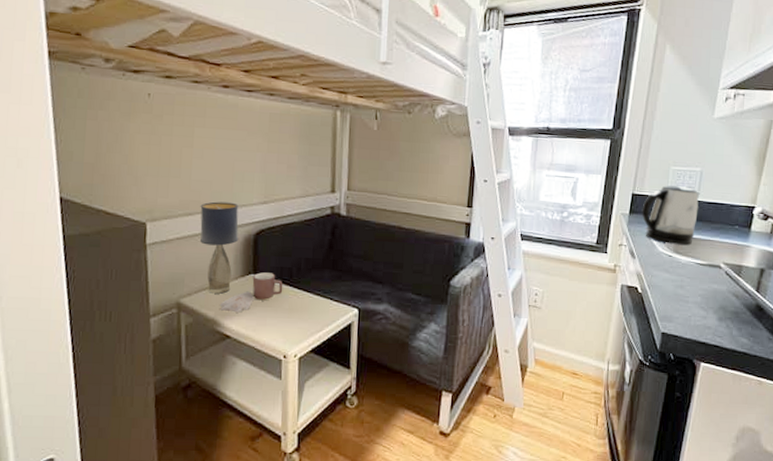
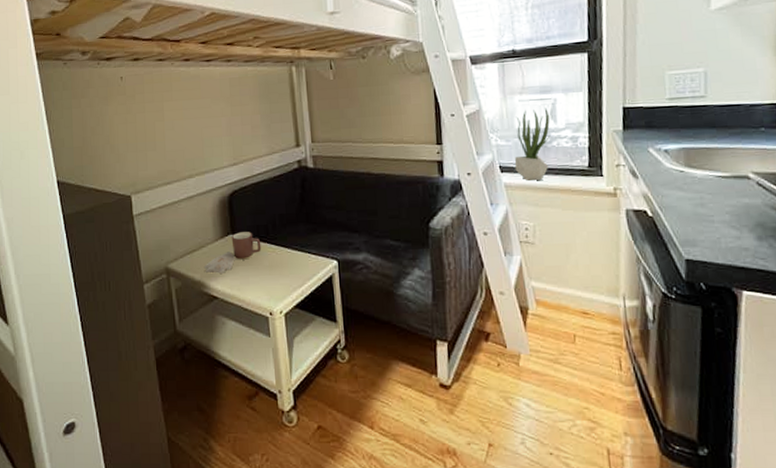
table lamp: present [199,201,239,294] -> none [176,168,215,257]
potted plant: none [534,185,570,252] -> present [514,108,551,182]
kettle: present [642,185,700,246] -> none [637,90,710,159]

